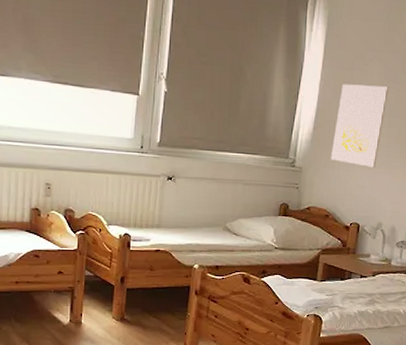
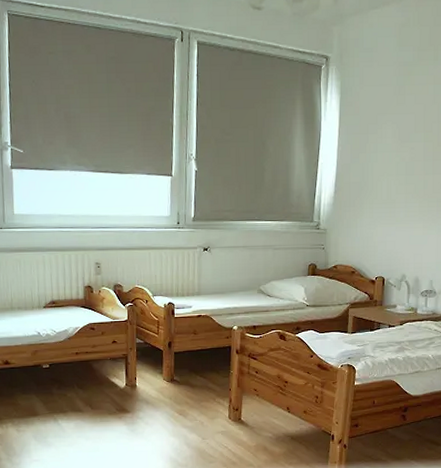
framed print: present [331,84,389,167] -> none [353,147,403,224]

